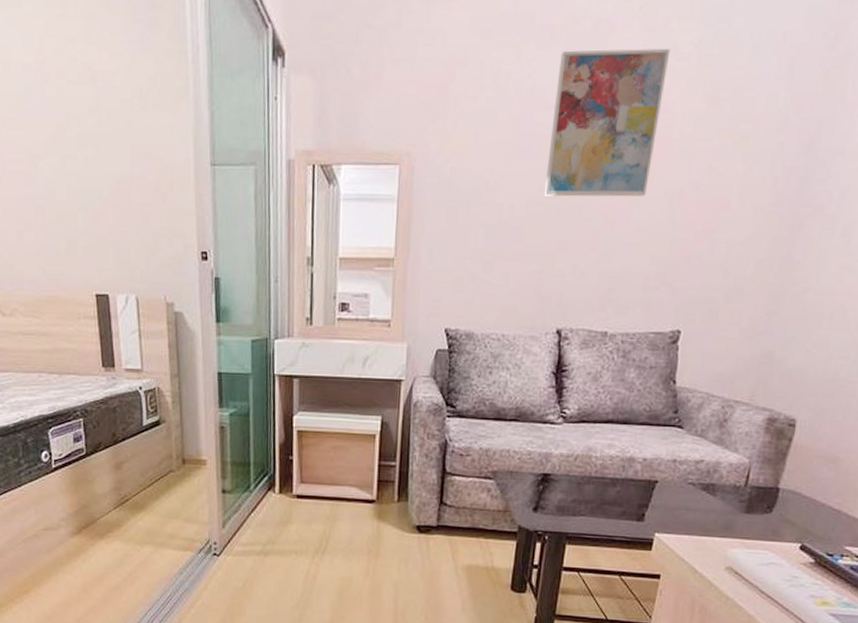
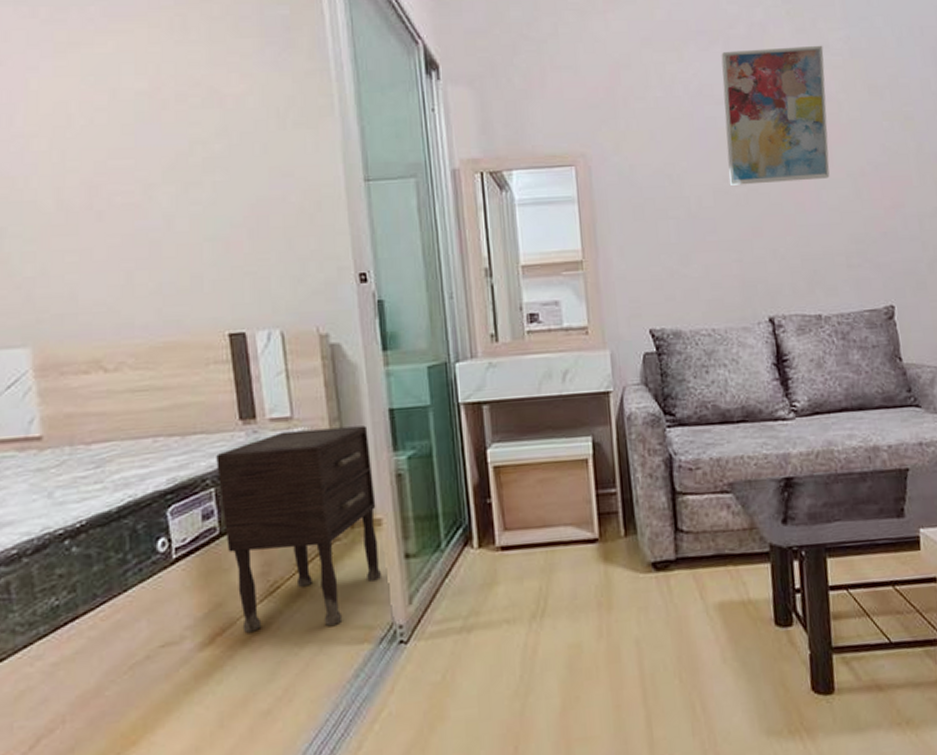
nightstand: none [85,381,204,534] -> present [216,425,382,633]

